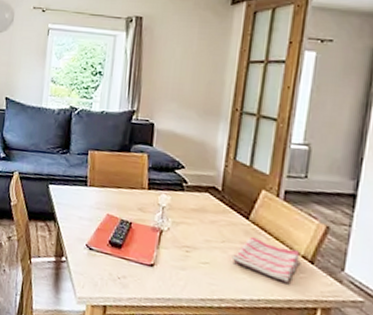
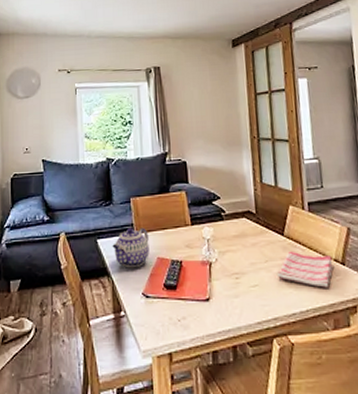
teapot: none [63,179,102,220] -> present [112,227,149,268]

